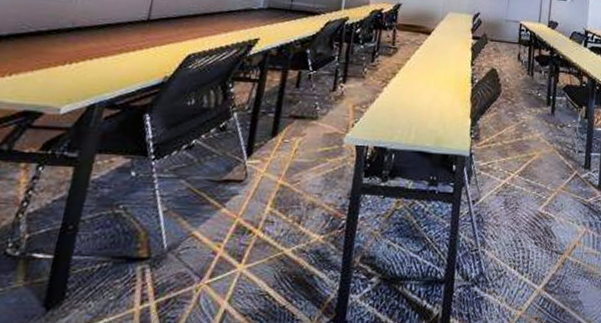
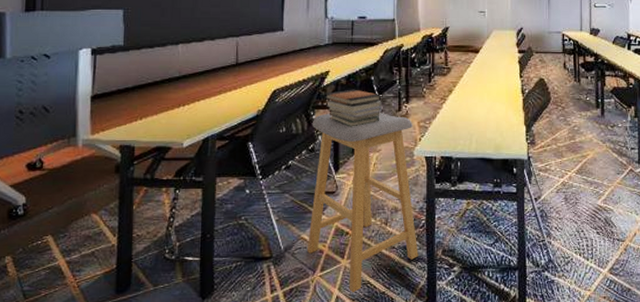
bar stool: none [195,86,347,307] -> present [306,113,418,293]
book stack: none [249,61,316,106] -> present [325,89,382,127]

